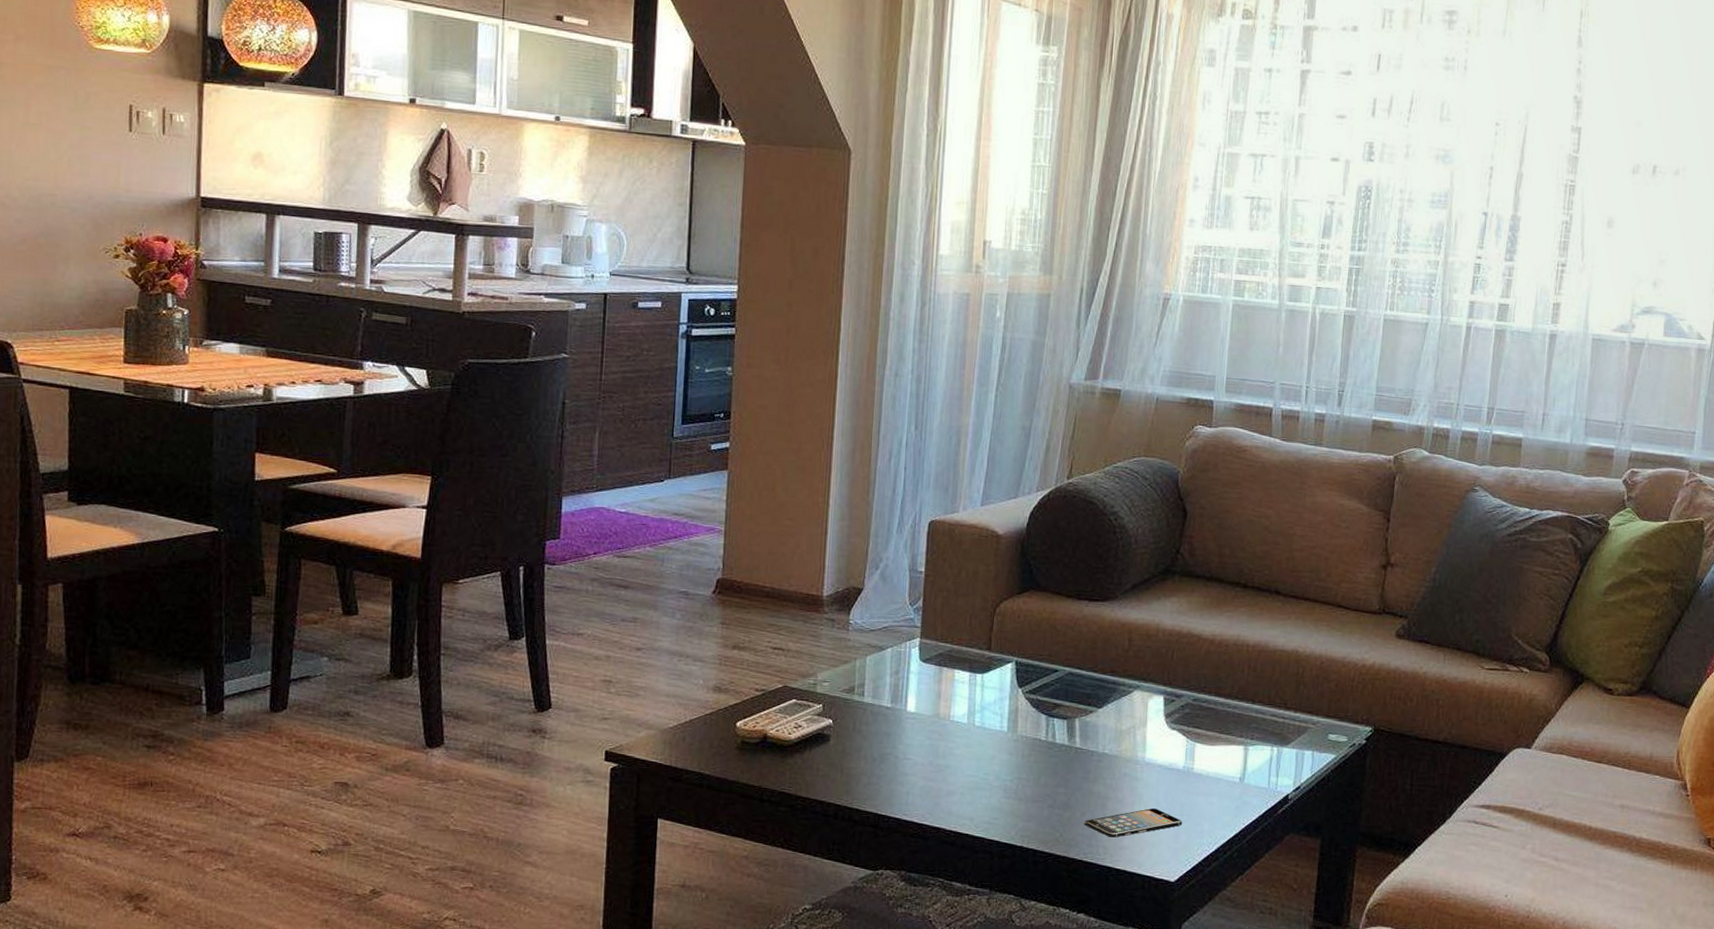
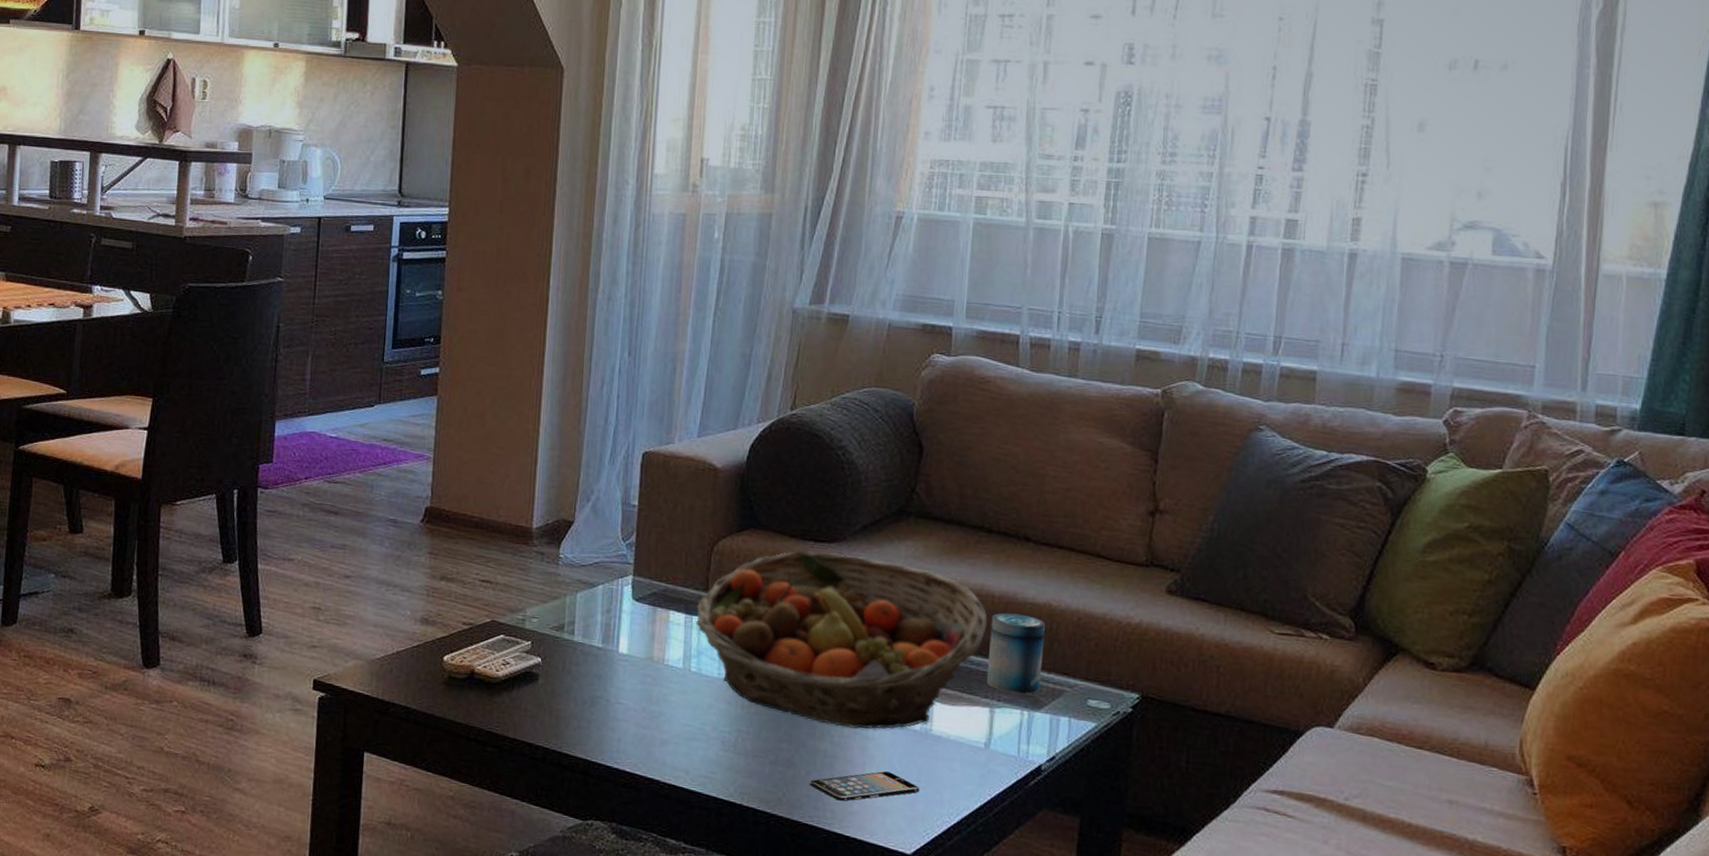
fruit basket: none [979,610,1243,772] -> present [696,551,988,729]
beverage can: none [1241,660,1293,732] -> present [986,613,1045,694]

